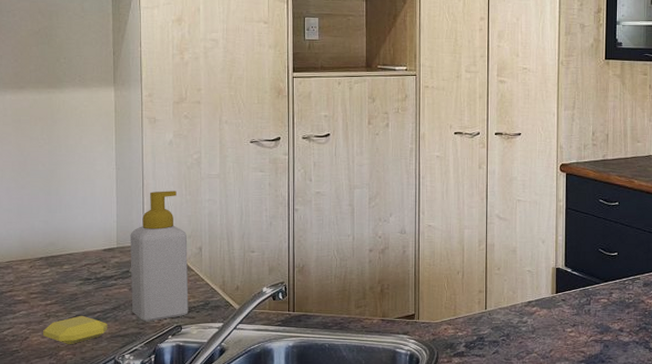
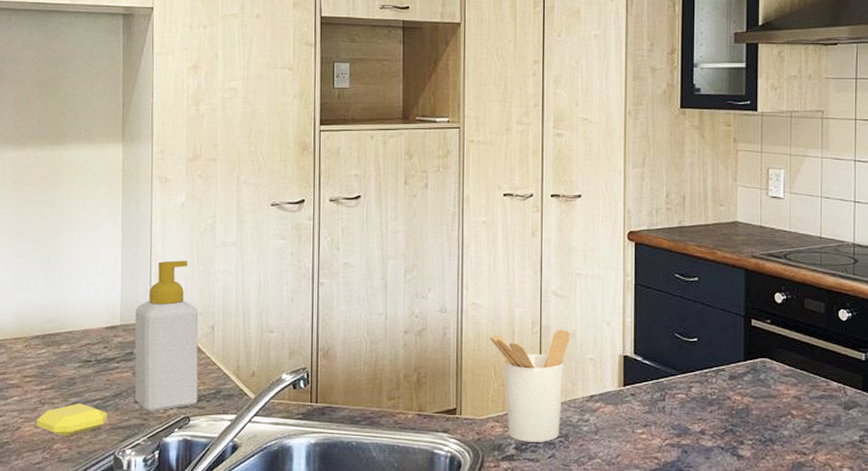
utensil holder: none [443,247,512,341] -> present [490,329,571,442]

